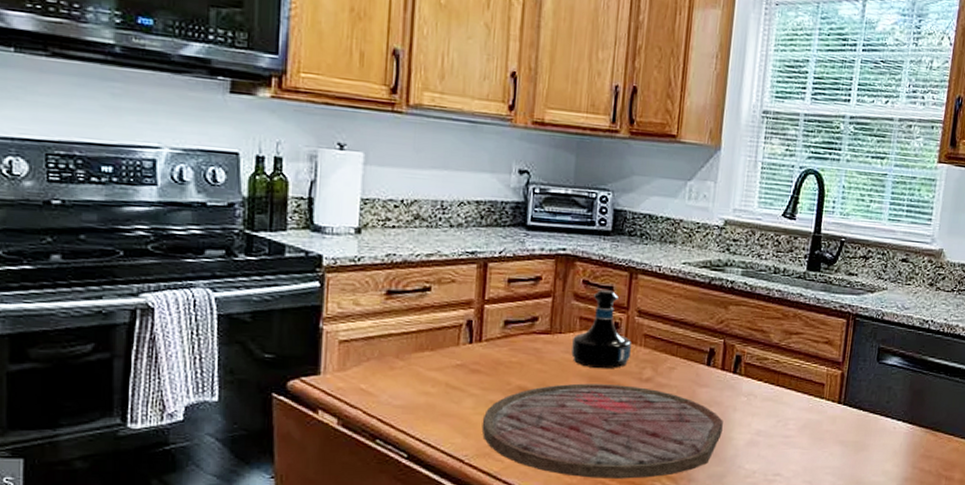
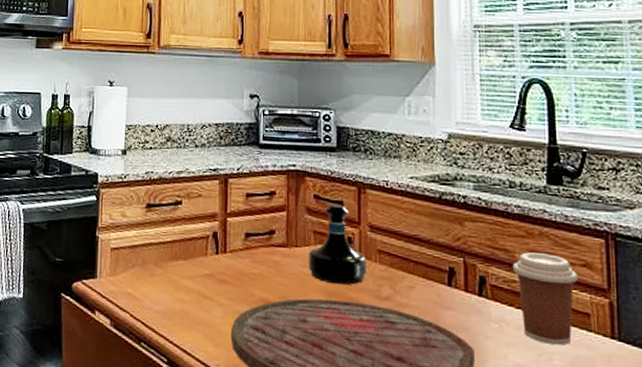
coffee cup: none [766,332,821,412] -> present [512,252,579,345]

